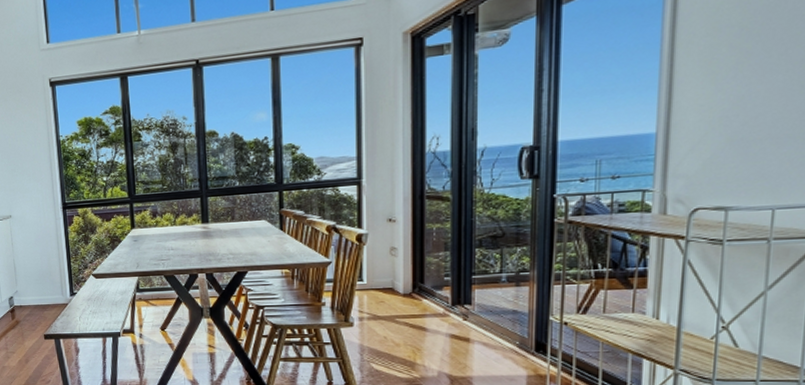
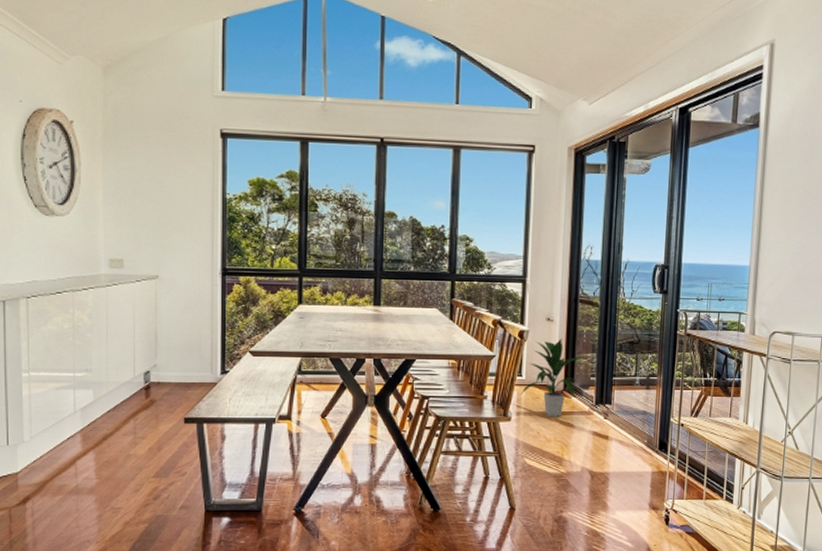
indoor plant: none [362,239,438,320] -> present [521,339,587,416]

